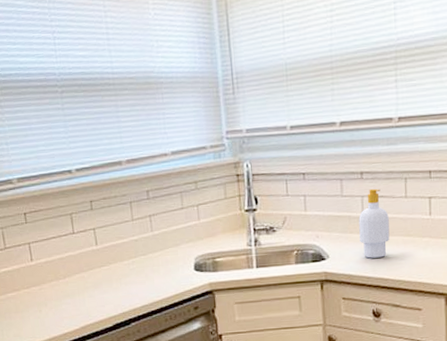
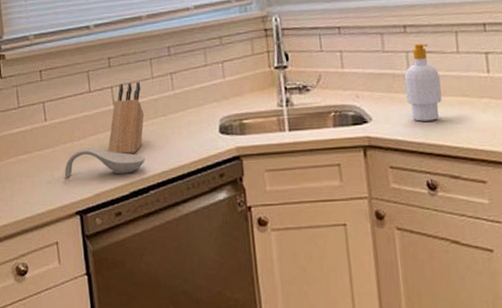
spoon rest: none [52,285,127,311] -> present [65,148,146,176]
knife block: none [92,223,126,291] -> present [108,81,145,155]

